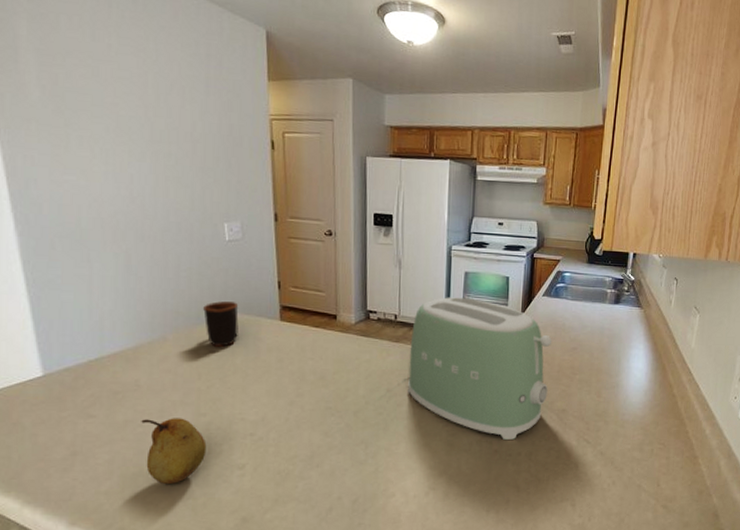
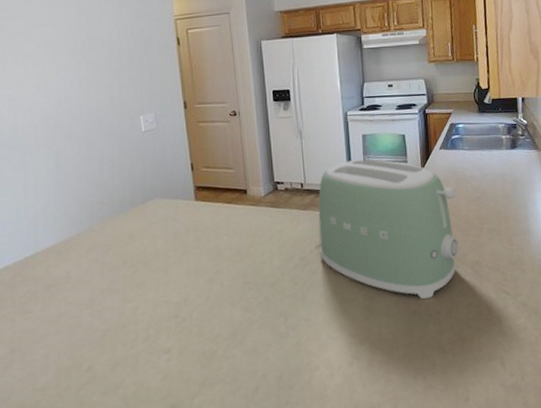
fruit: present [141,418,207,485] -> none [73,306,134,376]
mug: present [203,301,239,347] -> none [125,187,158,232]

